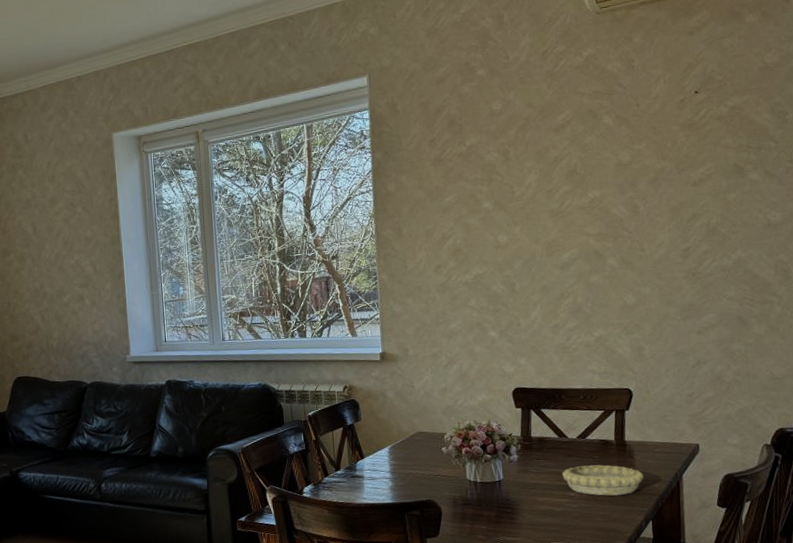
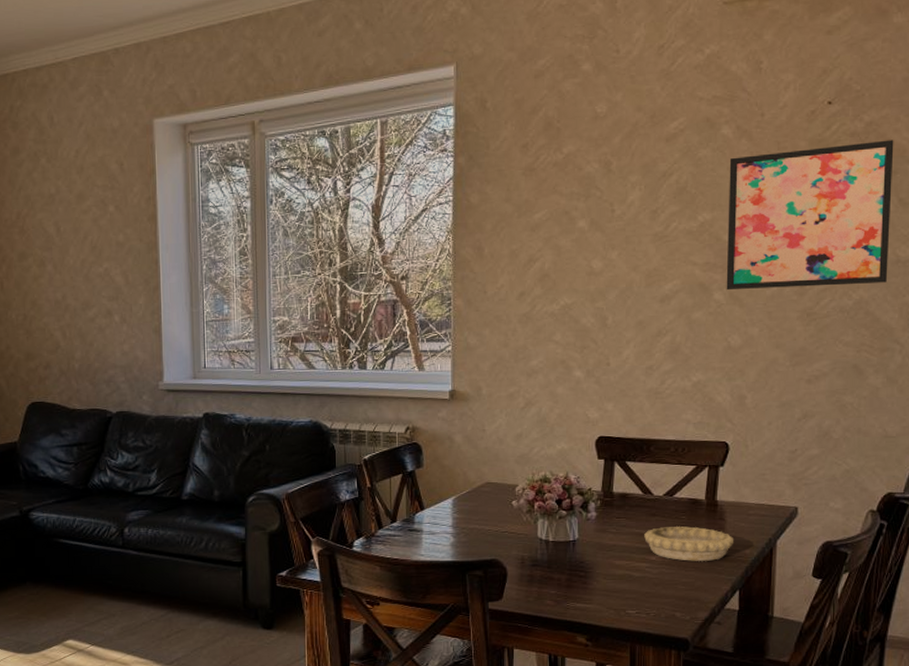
wall art: none [612,121,762,256] -> present [726,140,894,291]

